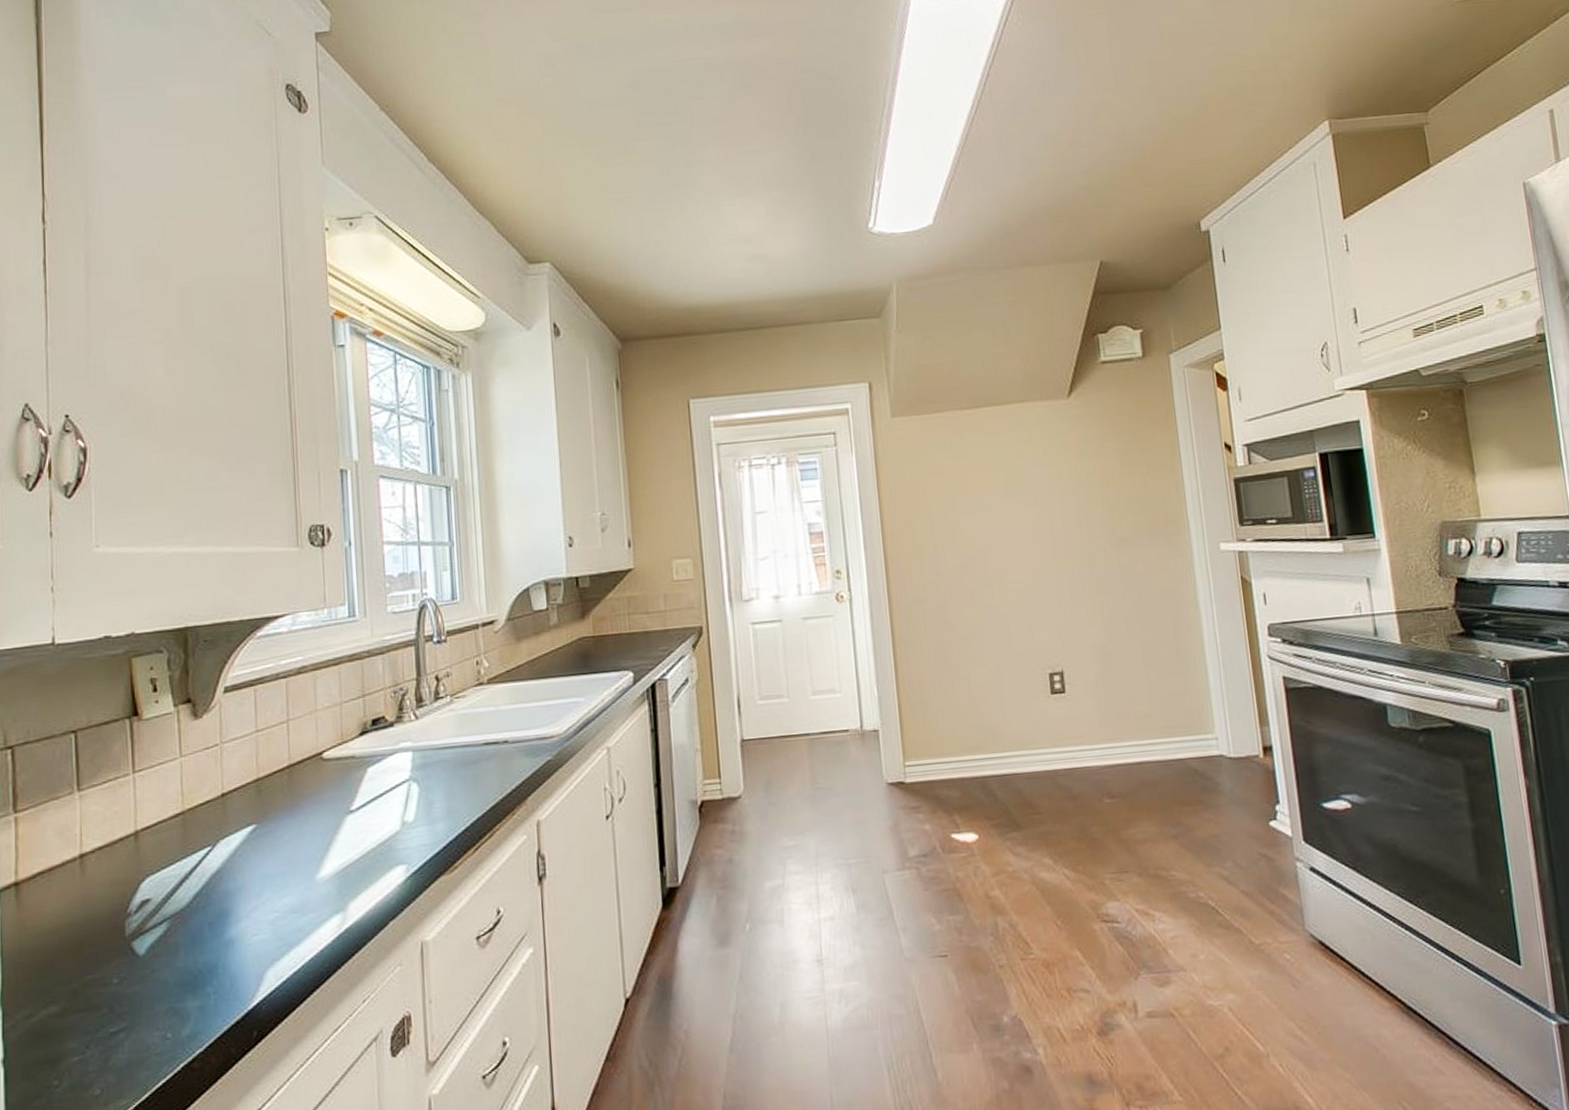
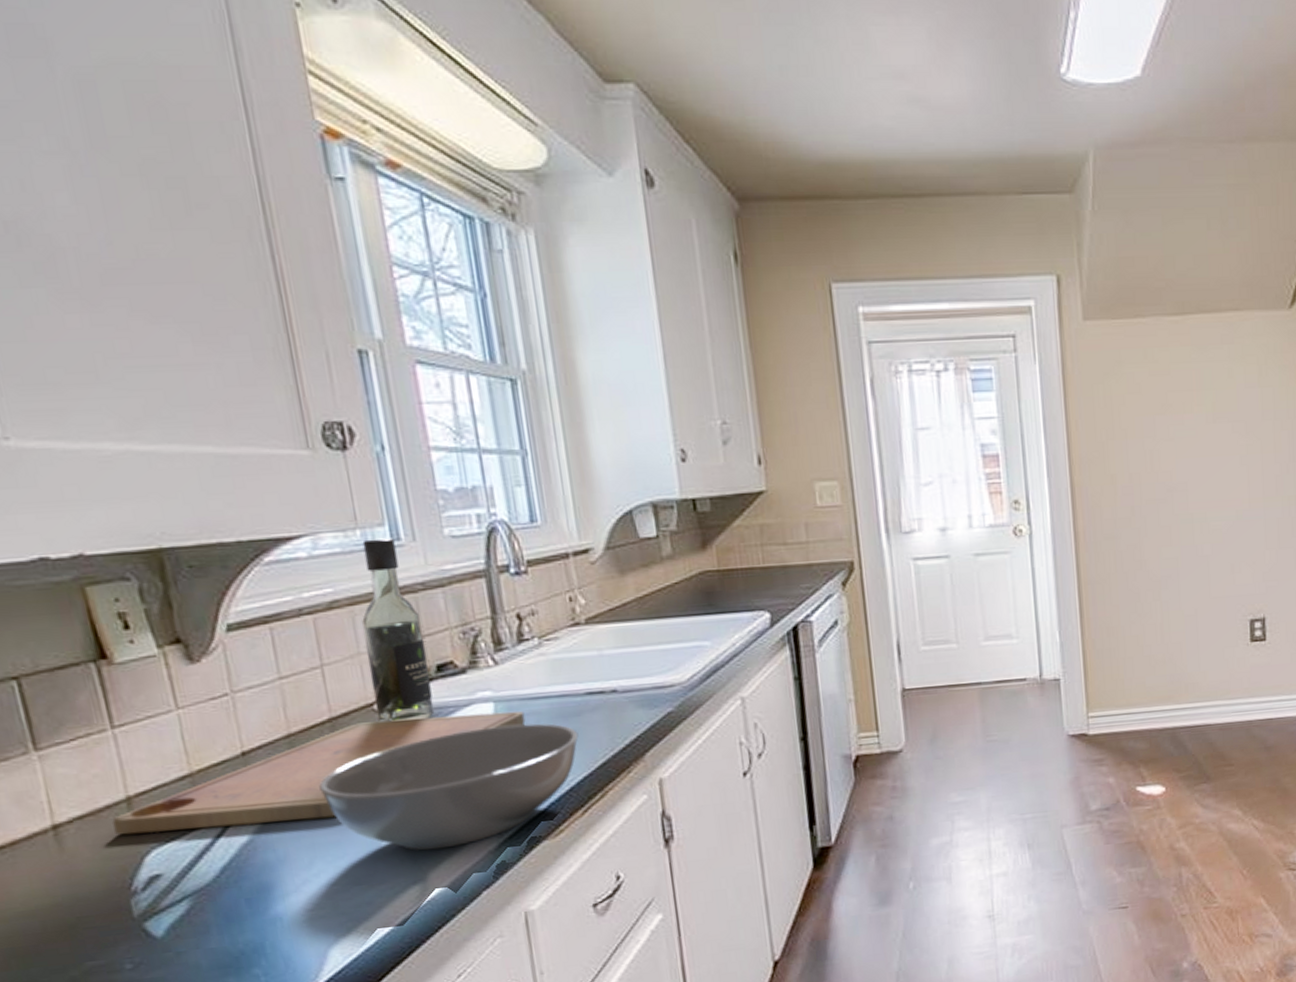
cutting board: none [122,759,435,864] -> present [112,711,526,835]
bowl: none [274,770,476,883] -> present [319,723,579,850]
bottle: none [320,615,367,769] -> present [361,538,435,723]

